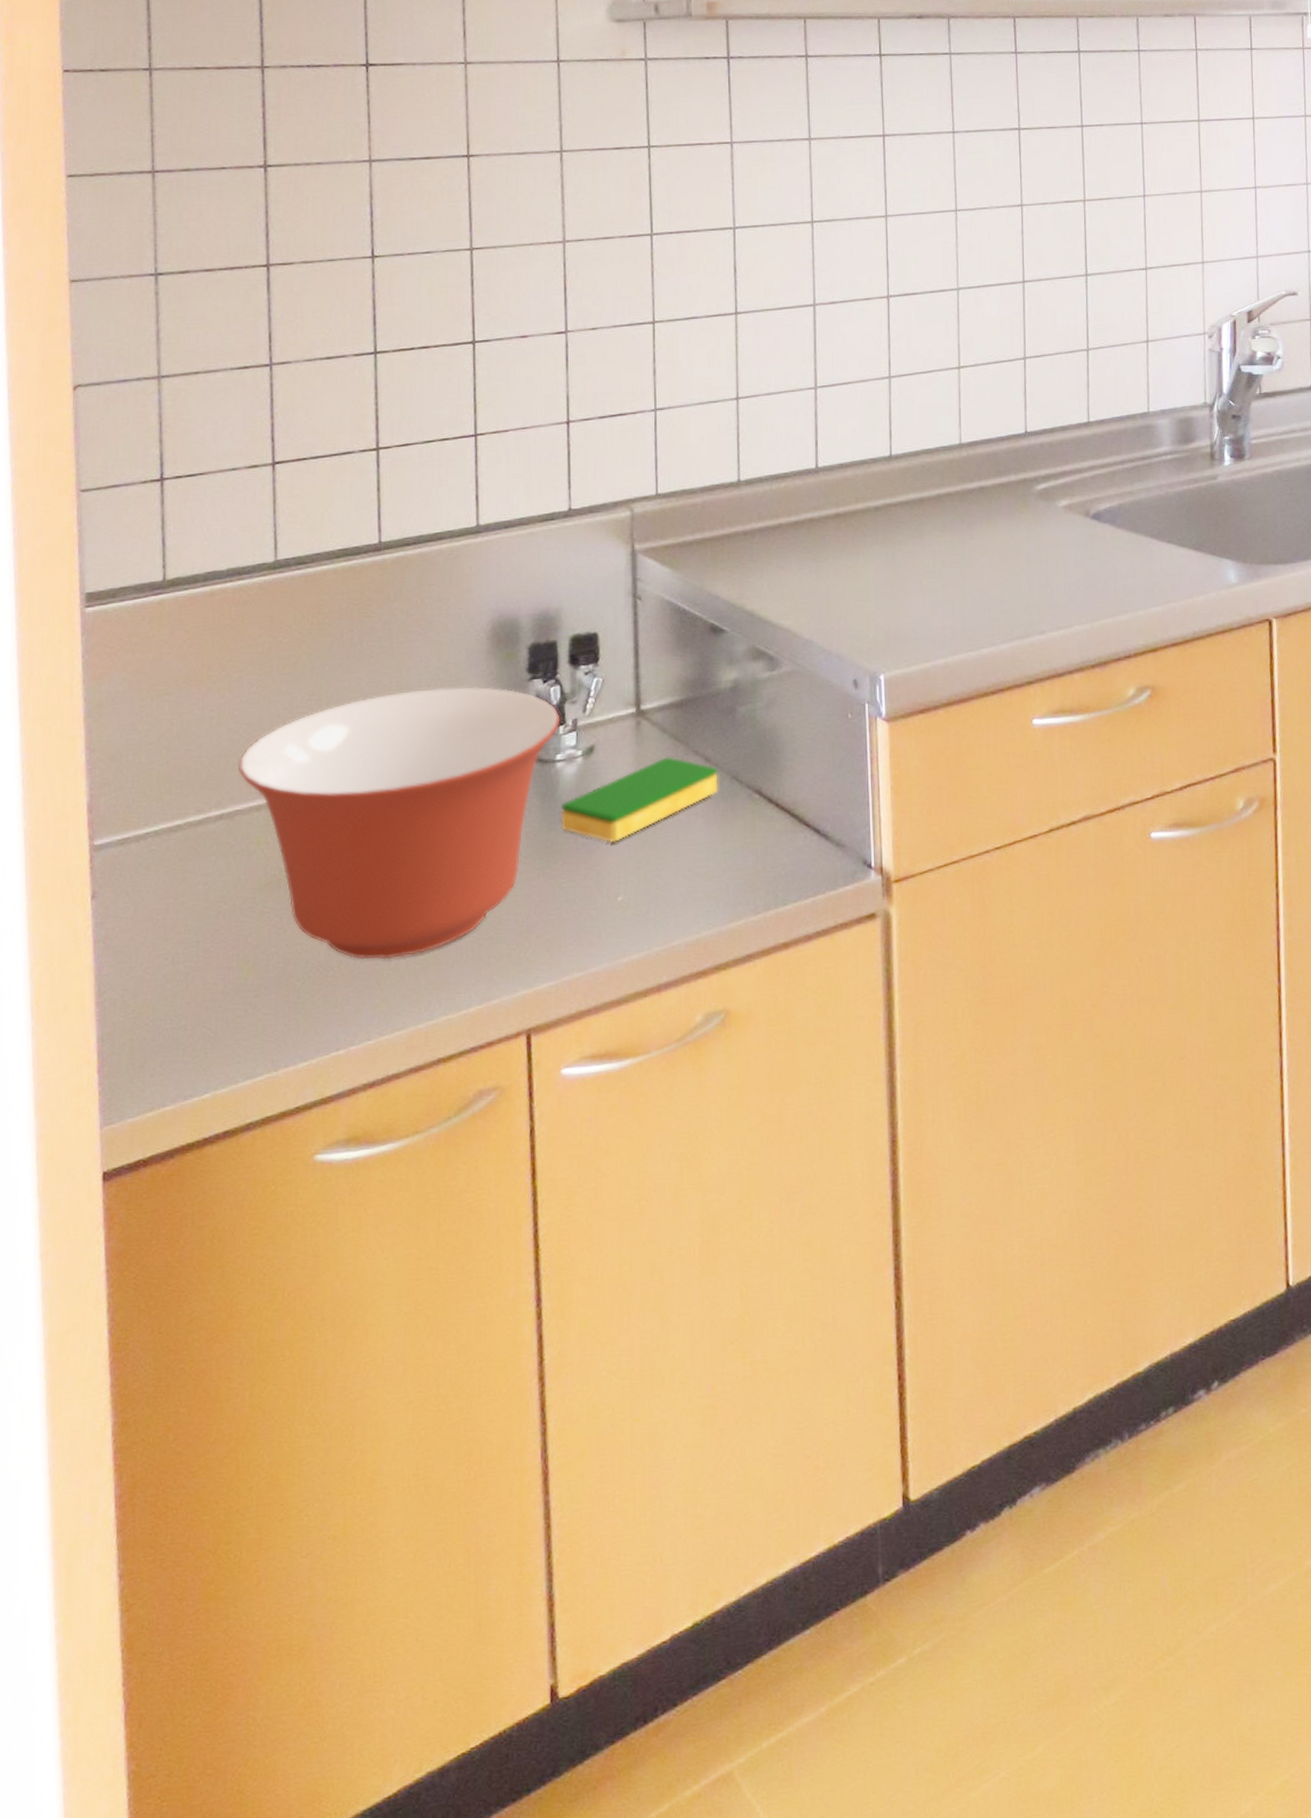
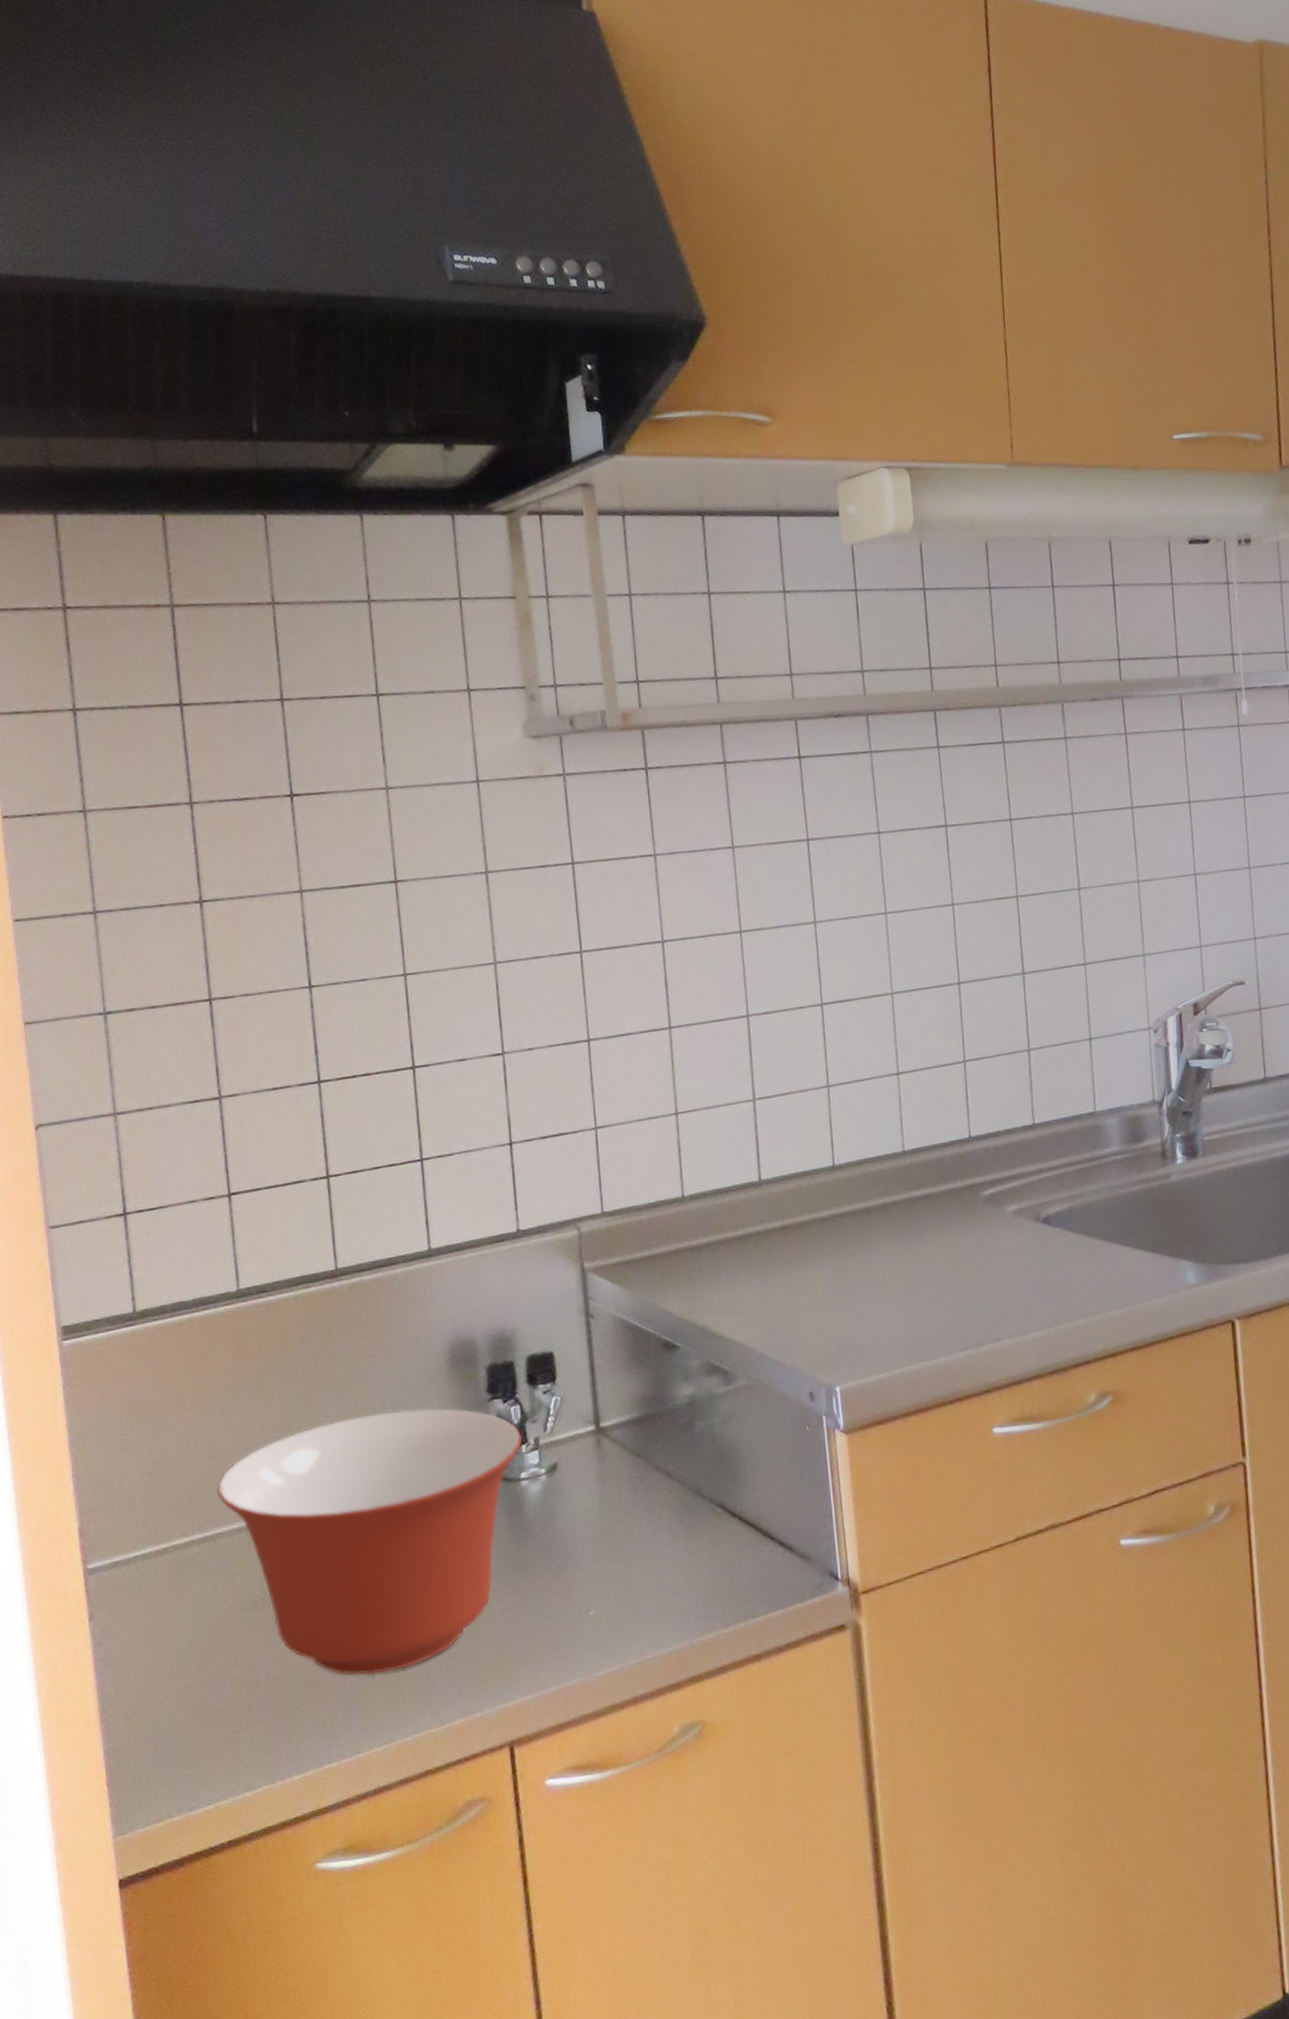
dish sponge: present [561,756,718,843] -> none [528,1472,682,1559]

